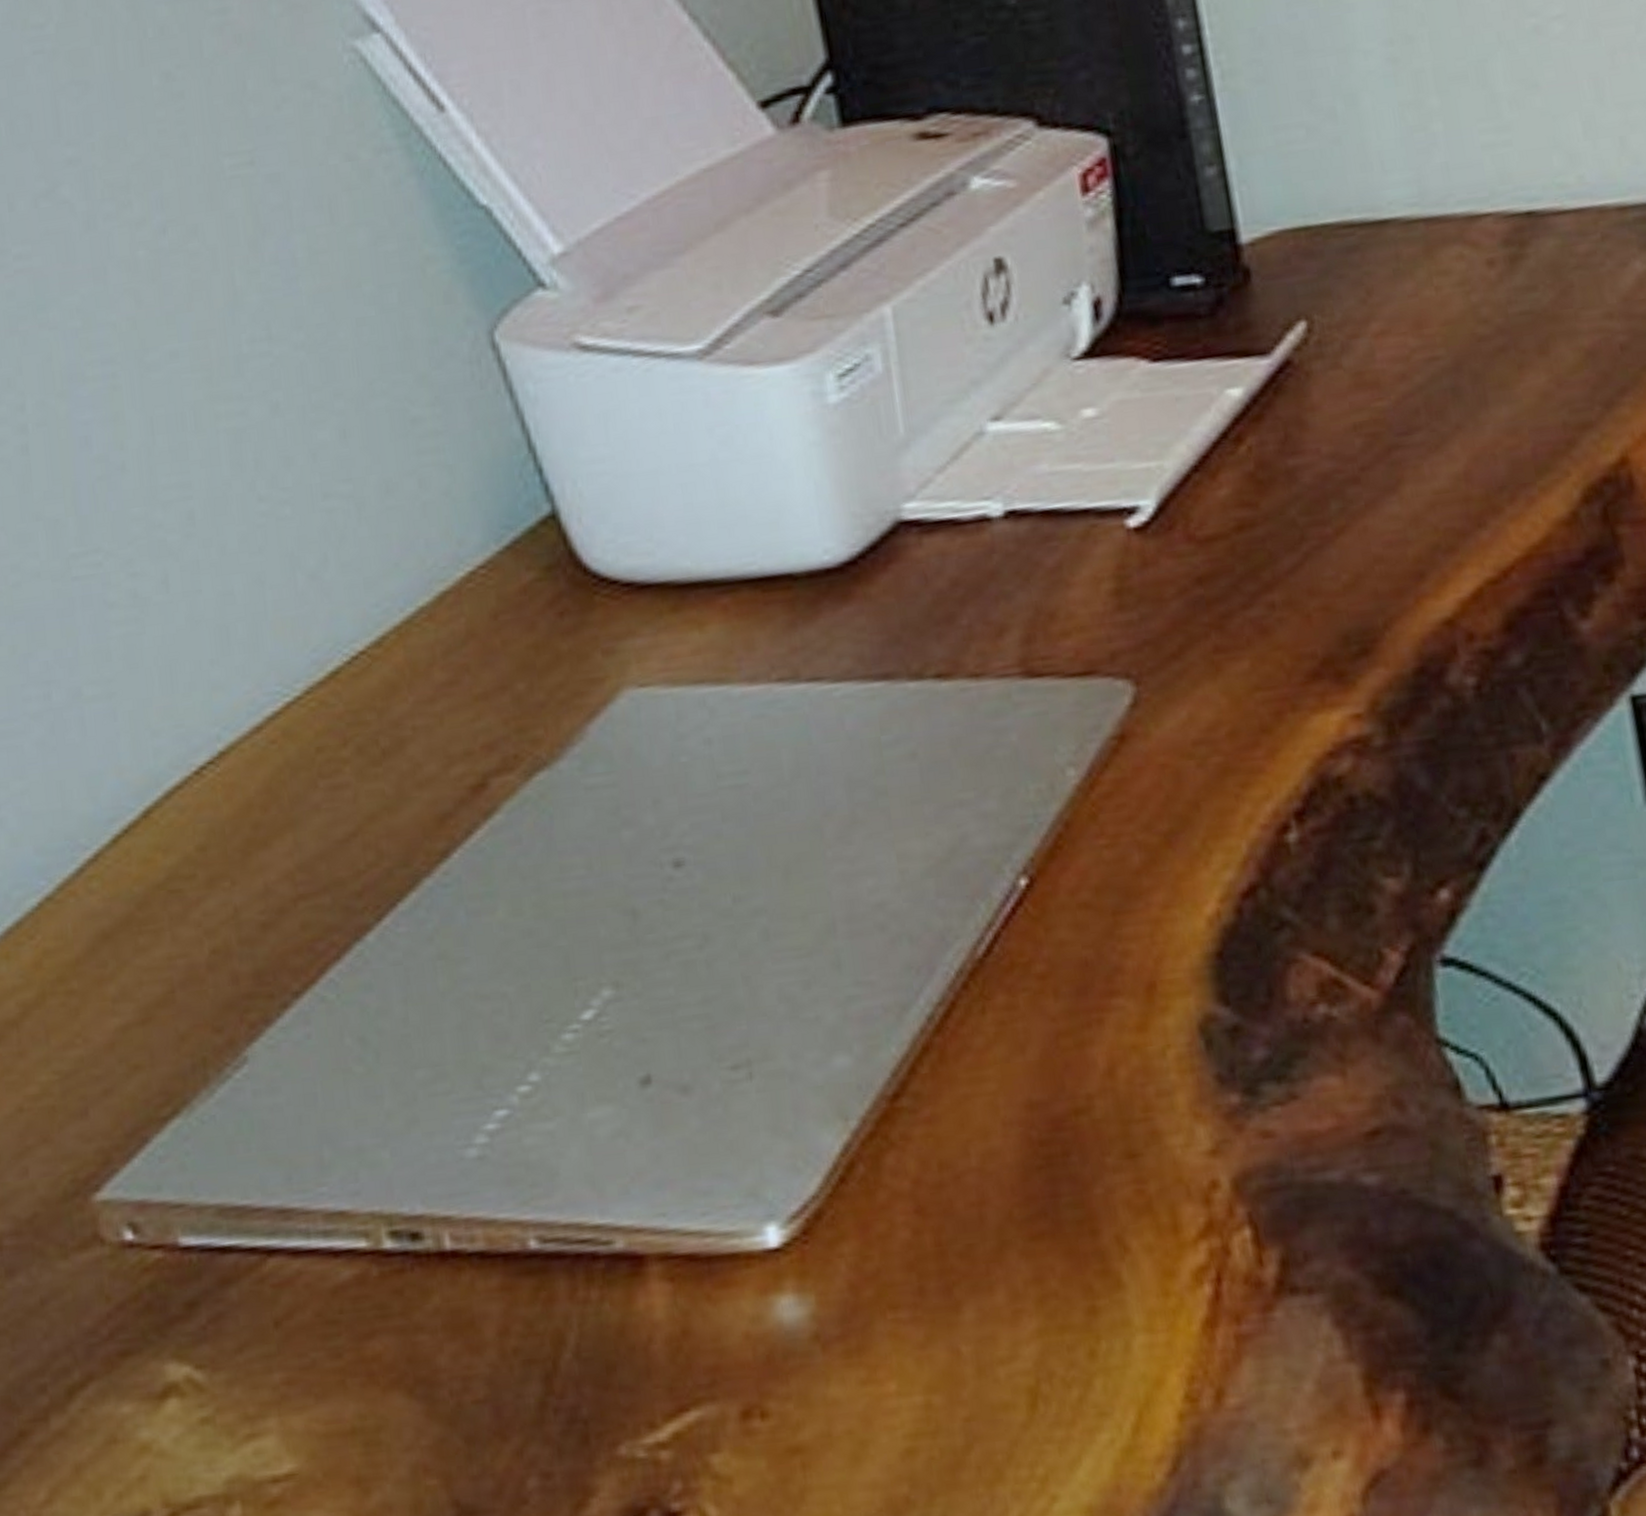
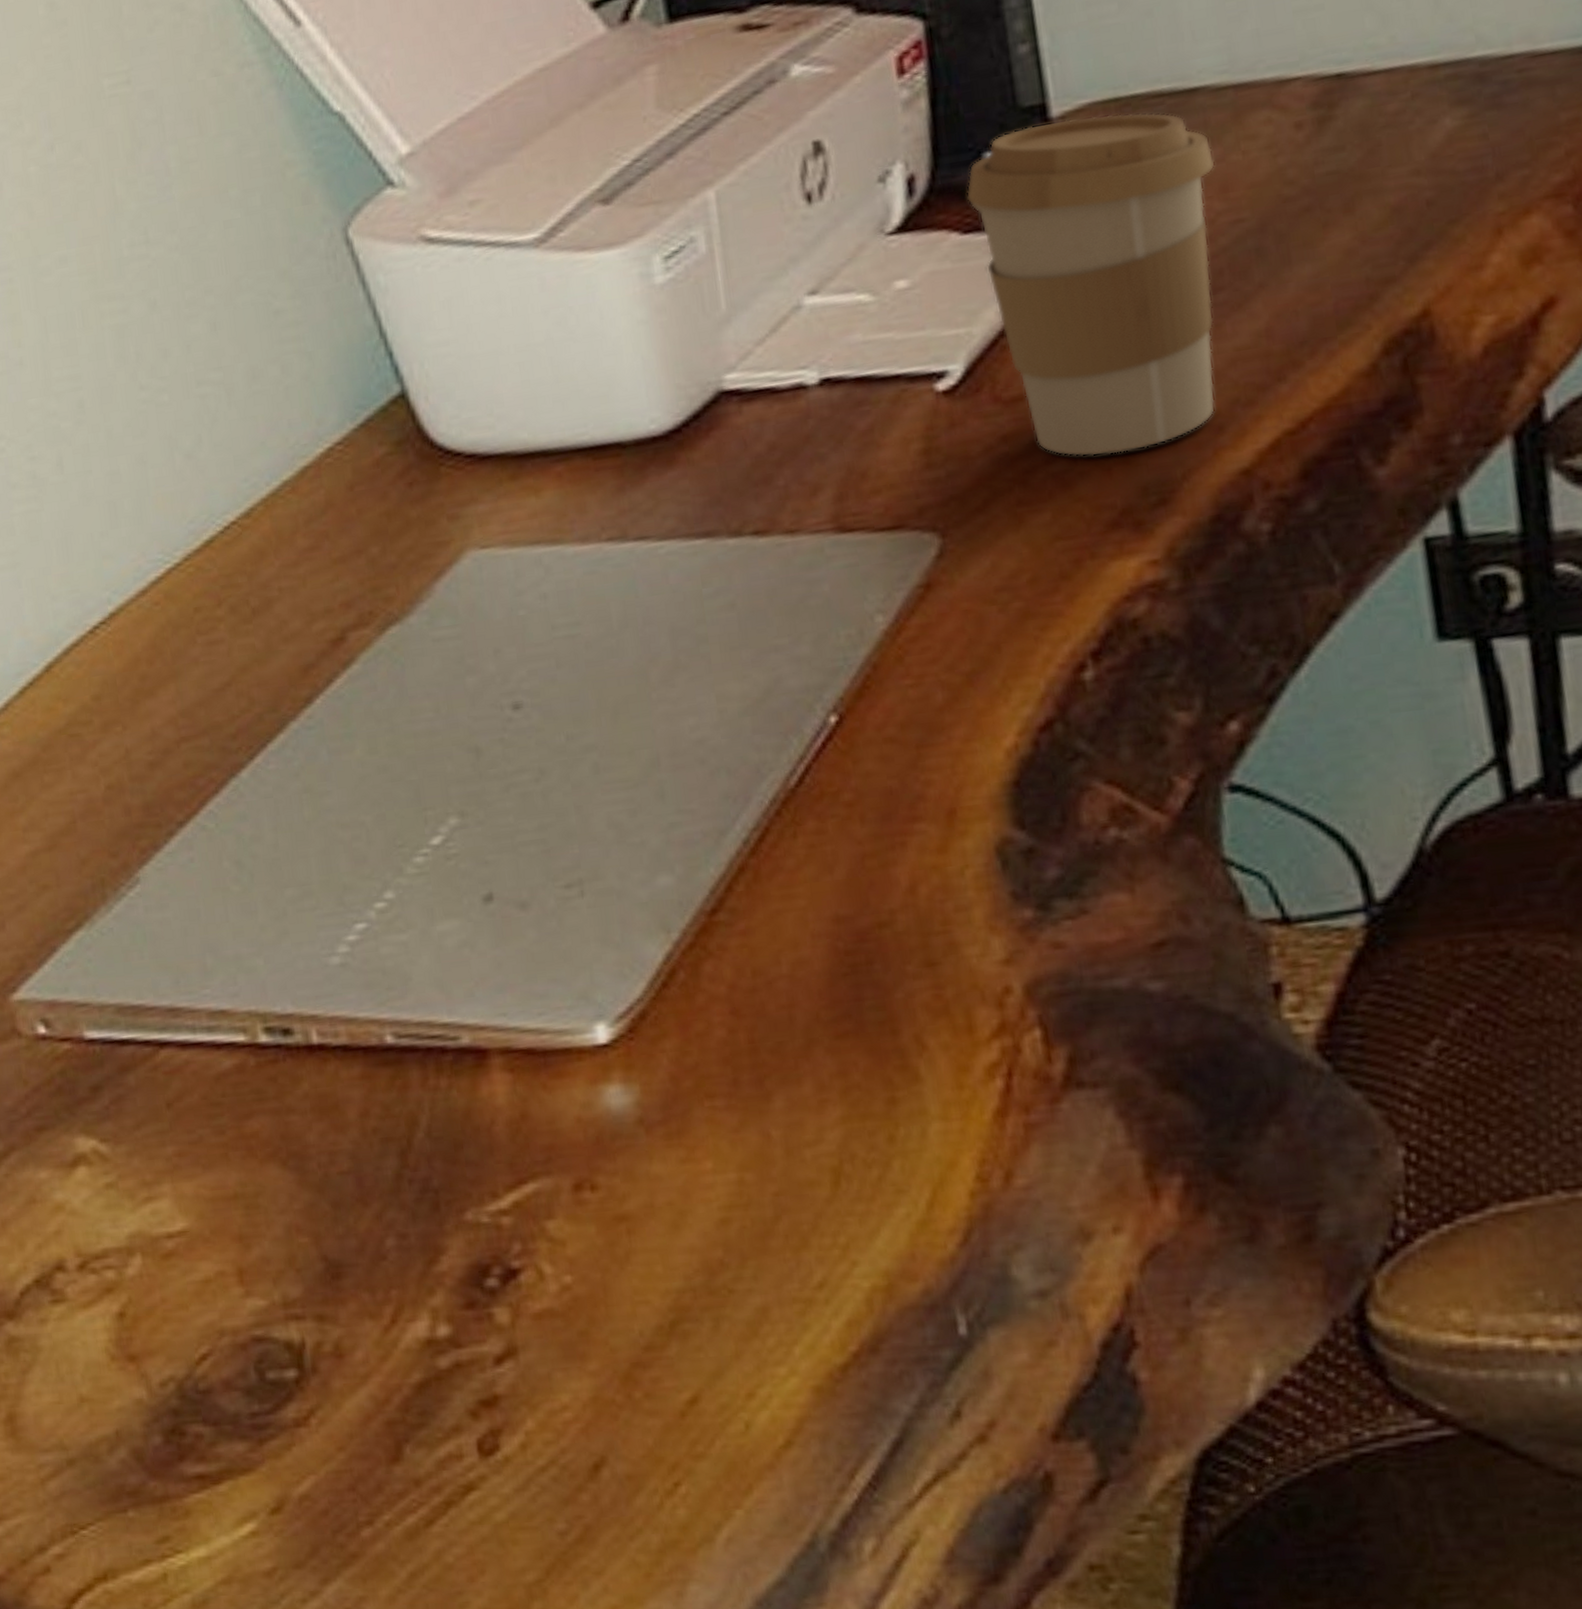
coffee cup: none [1154,242,1416,602] -> present [966,112,1216,457]

